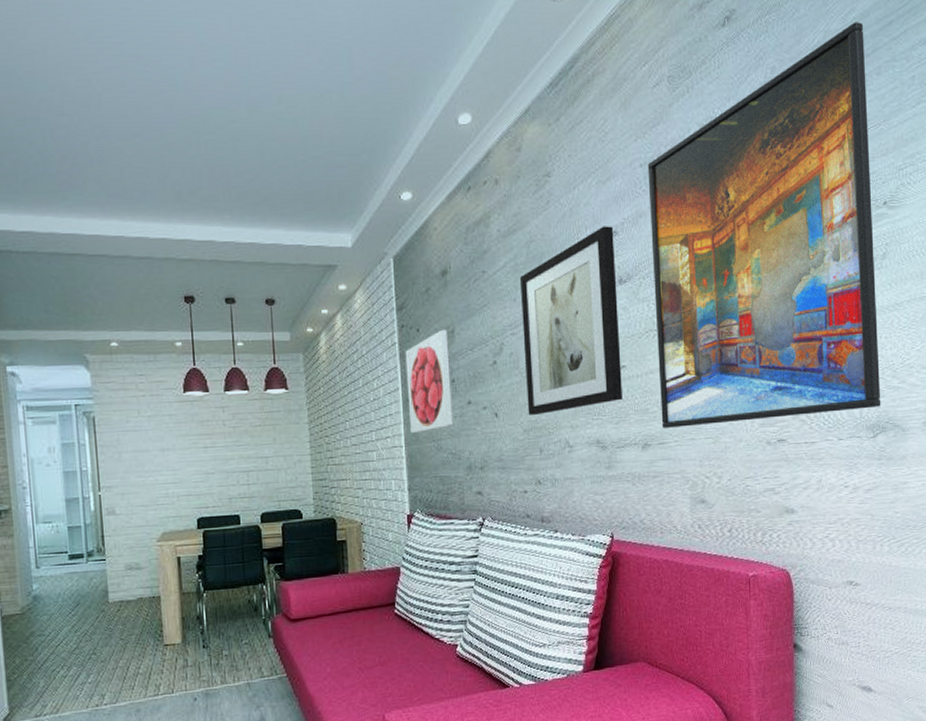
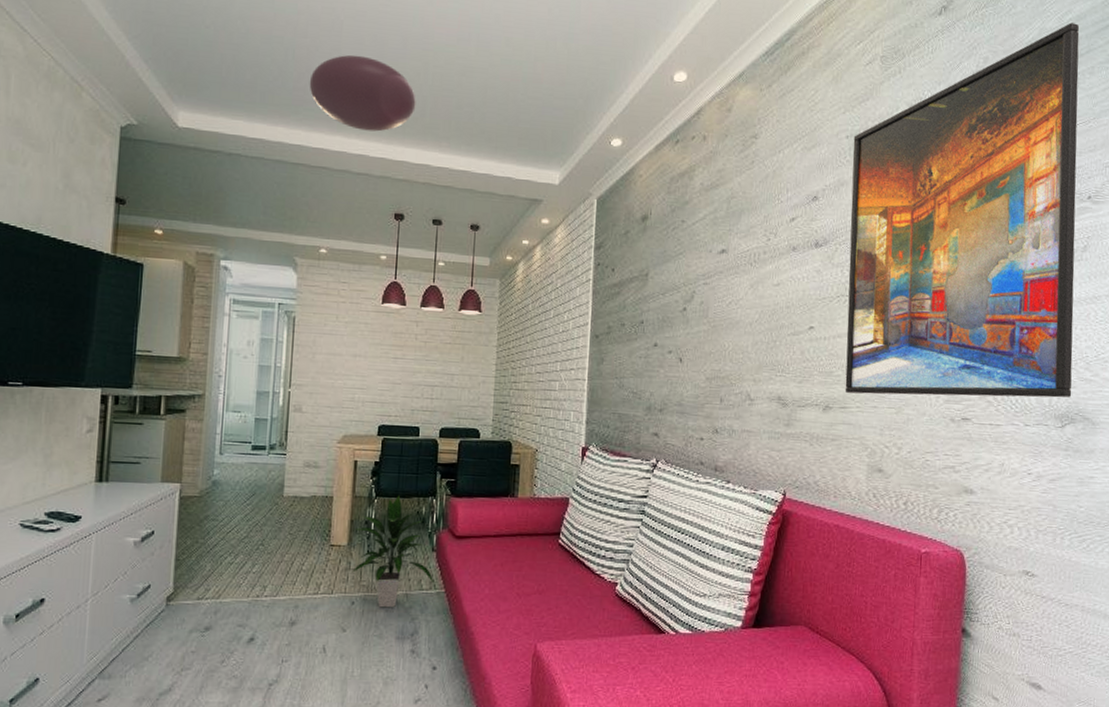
ceiling light: none [73,129,192,211] -> present [309,54,416,132]
indoor plant: none [185,586,275,701] -> present [352,495,434,608]
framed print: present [405,329,454,434] -> none [595,271,642,369]
wall art: present [520,226,622,415] -> none [712,190,815,365]

